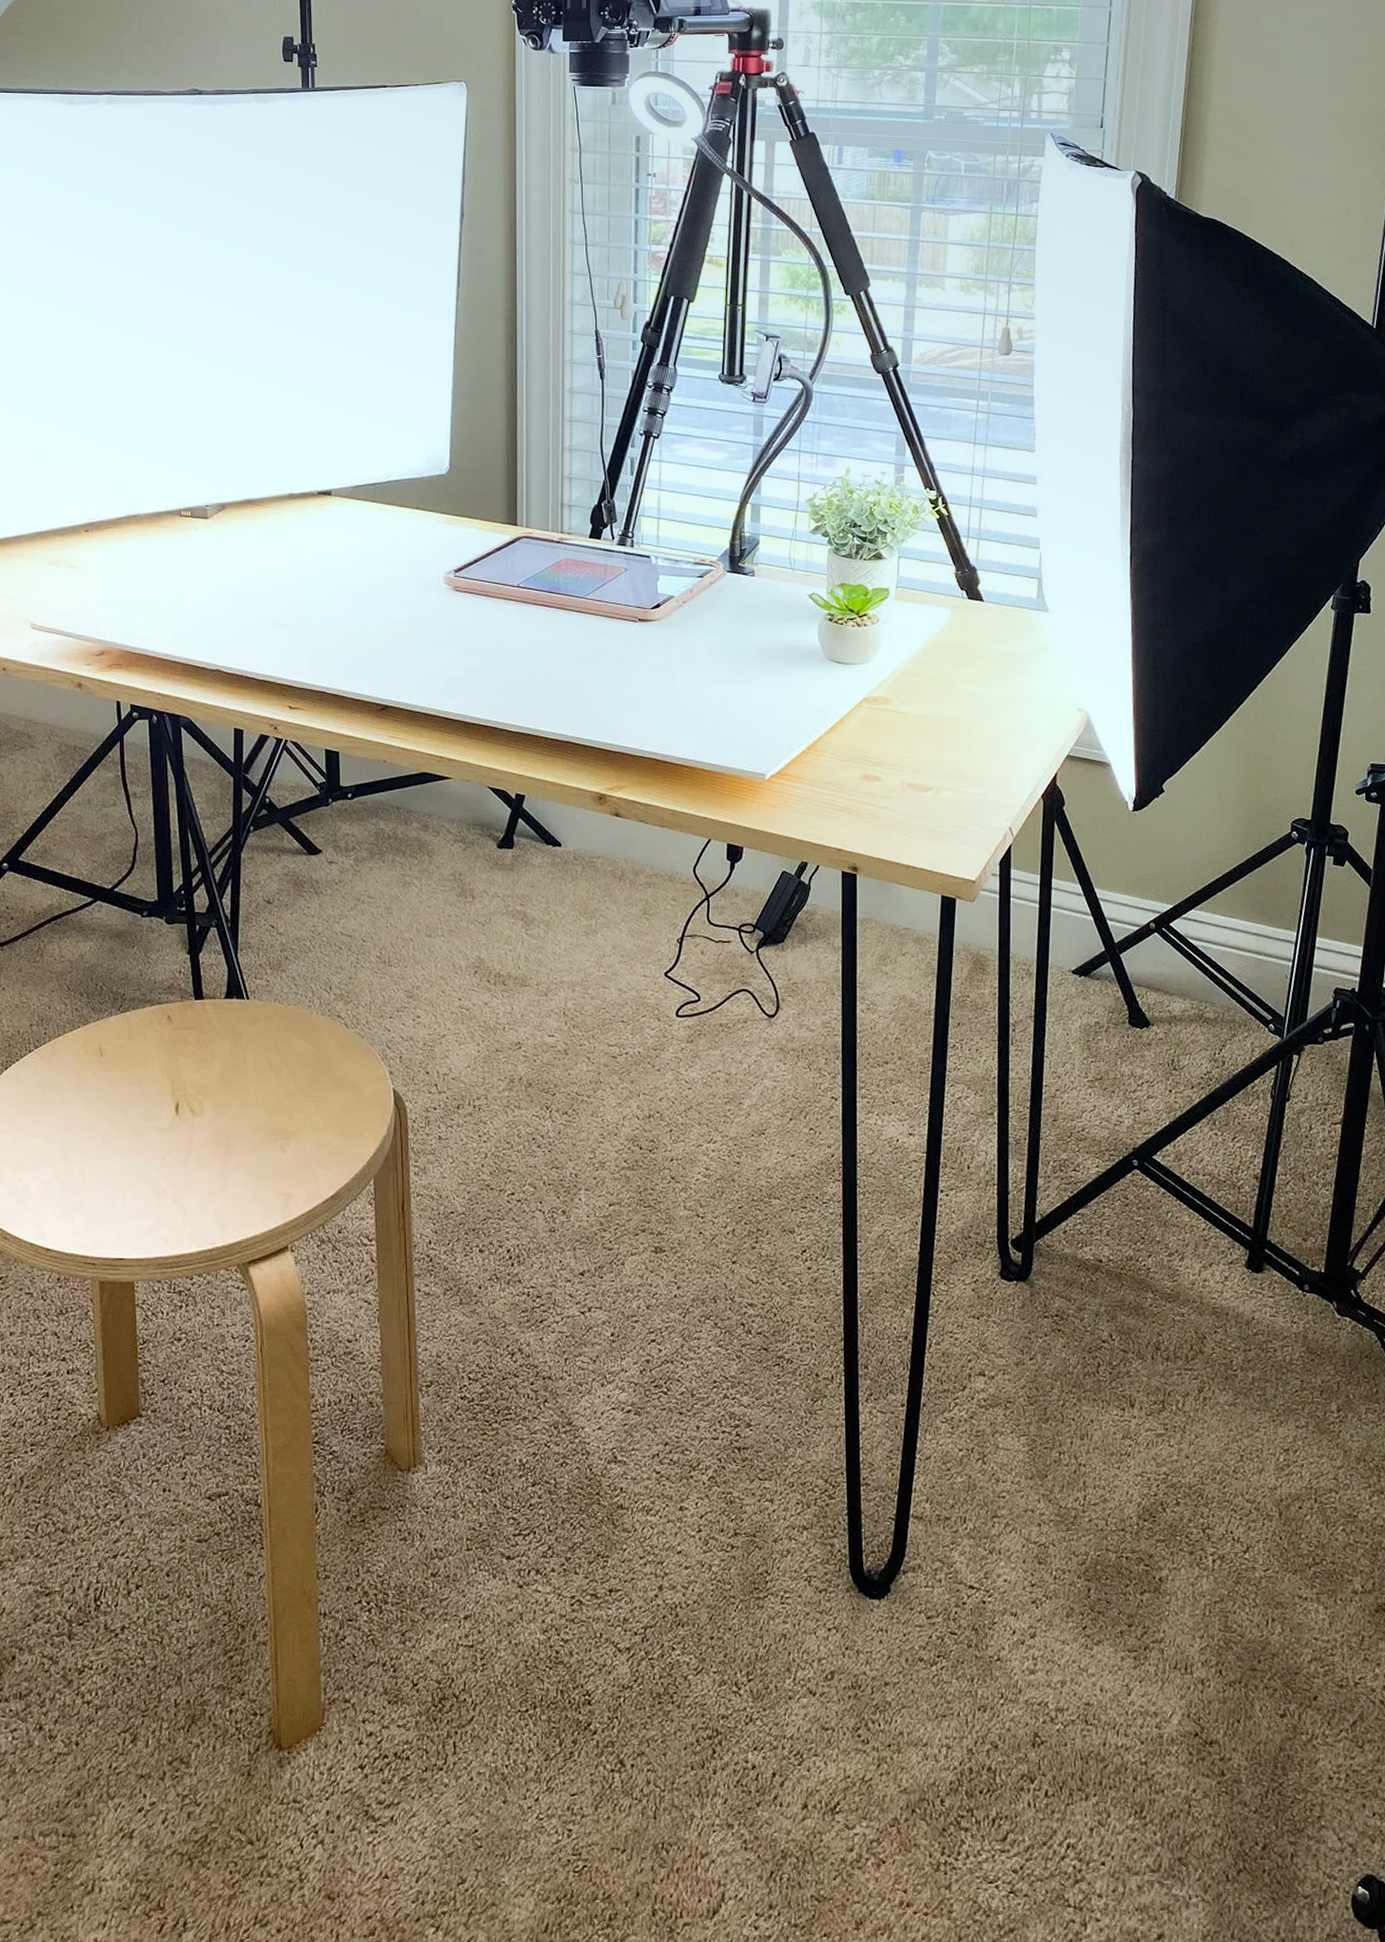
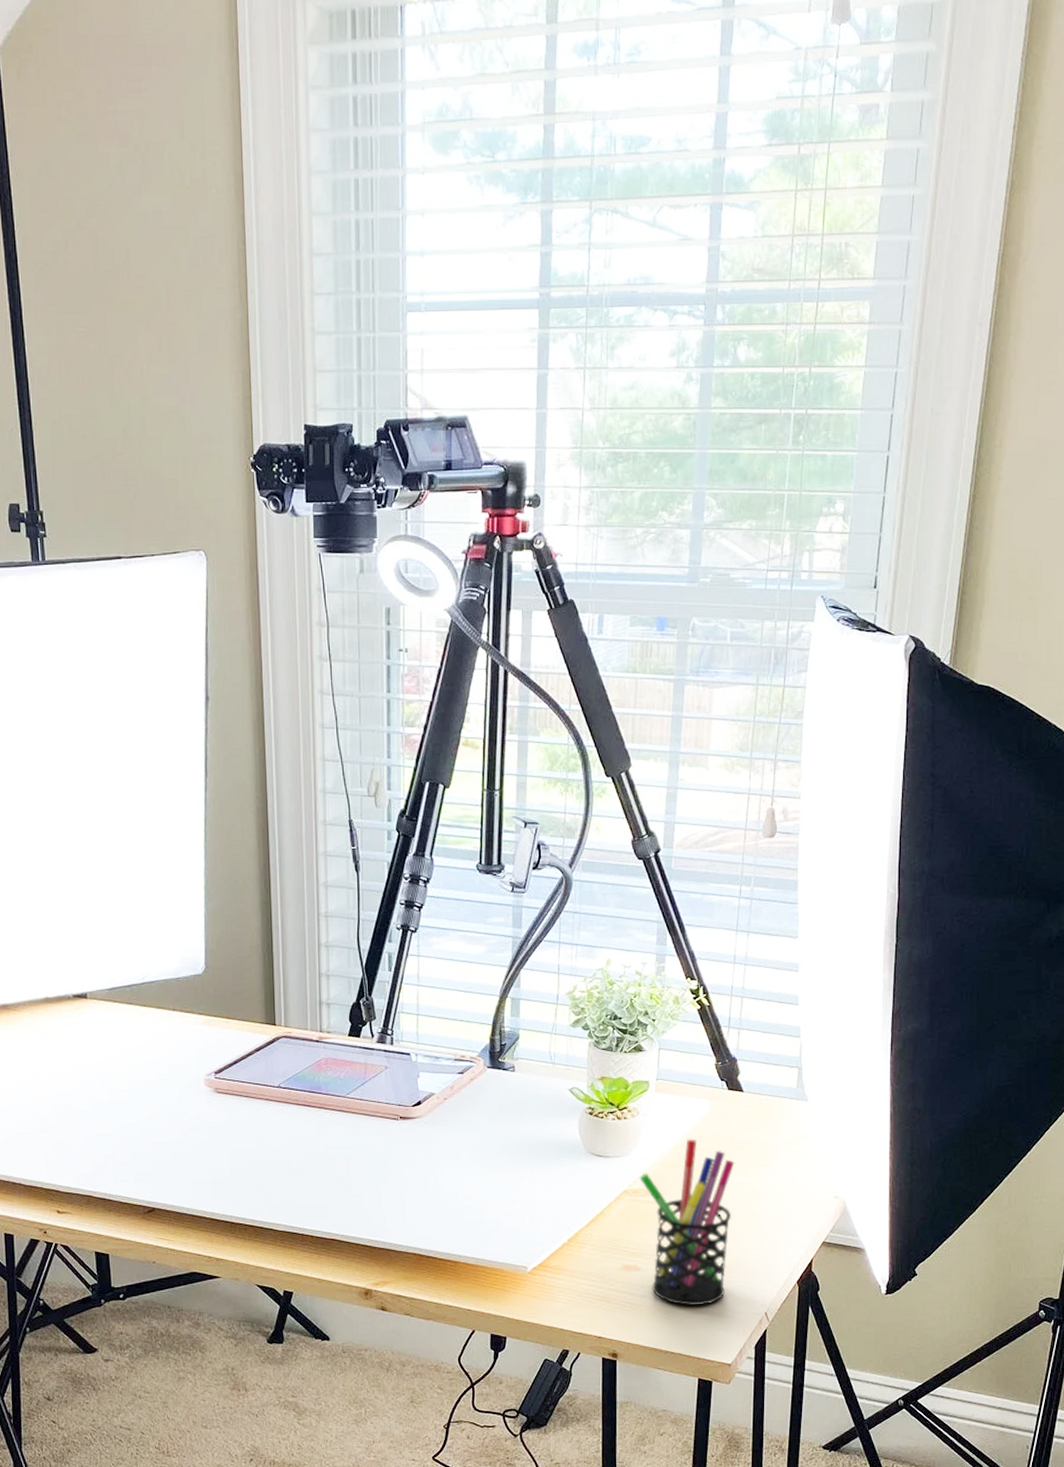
pen holder: none [879,647,976,818] -> present [639,1139,735,1306]

